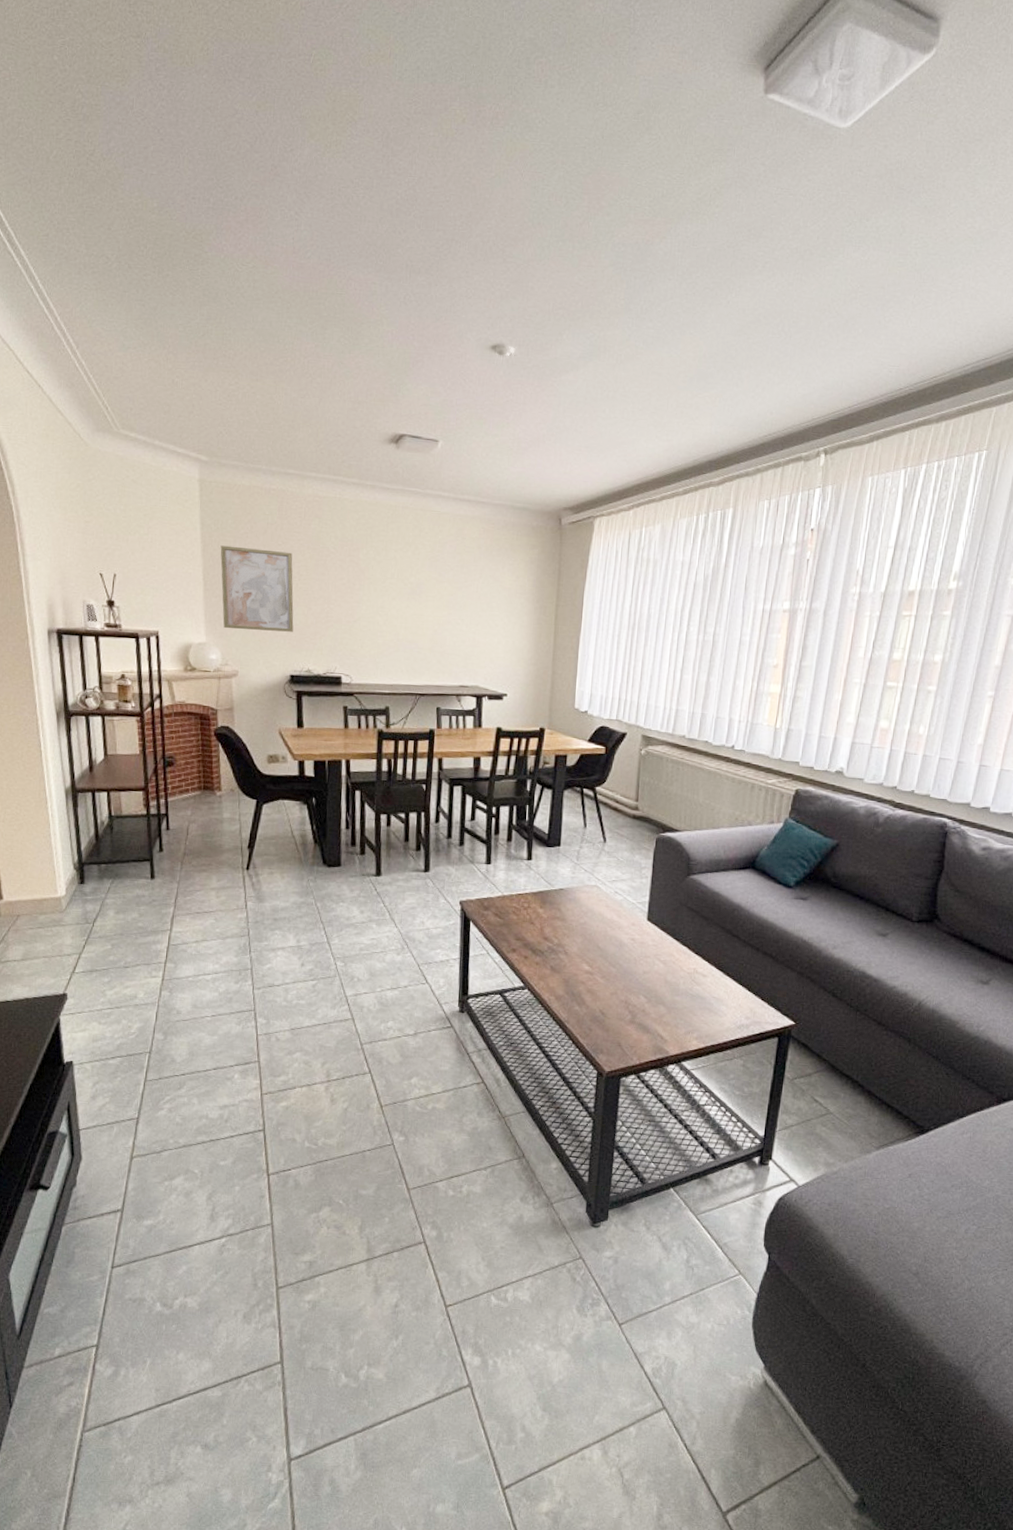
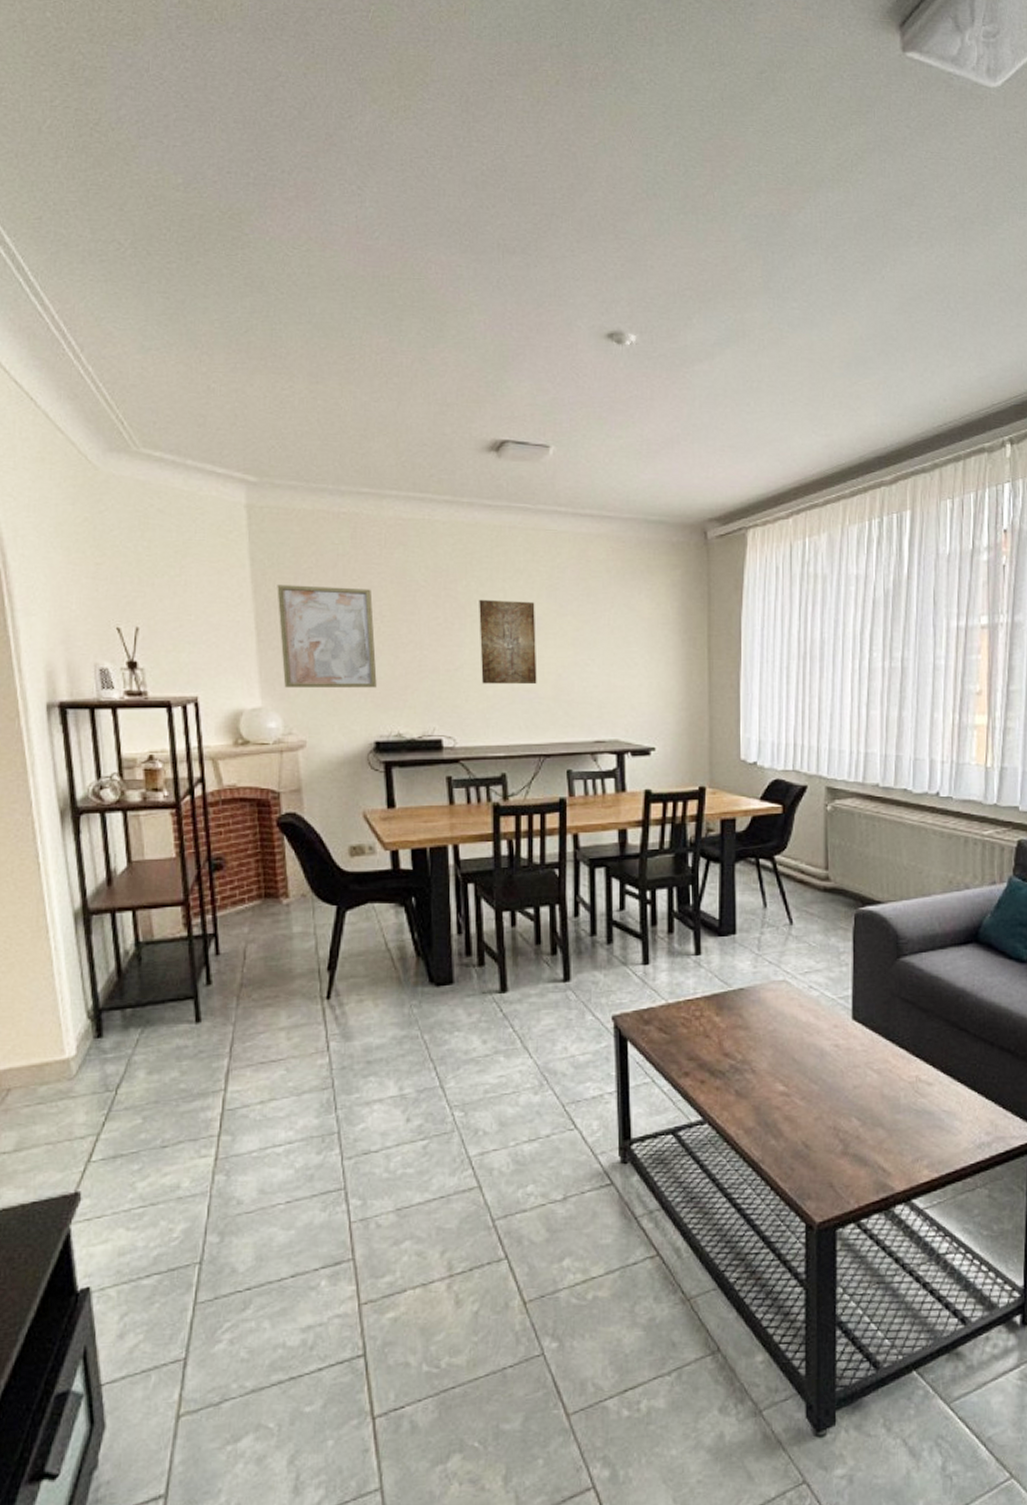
wall art: none [374,566,420,637] -> present [479,600,537,685]

